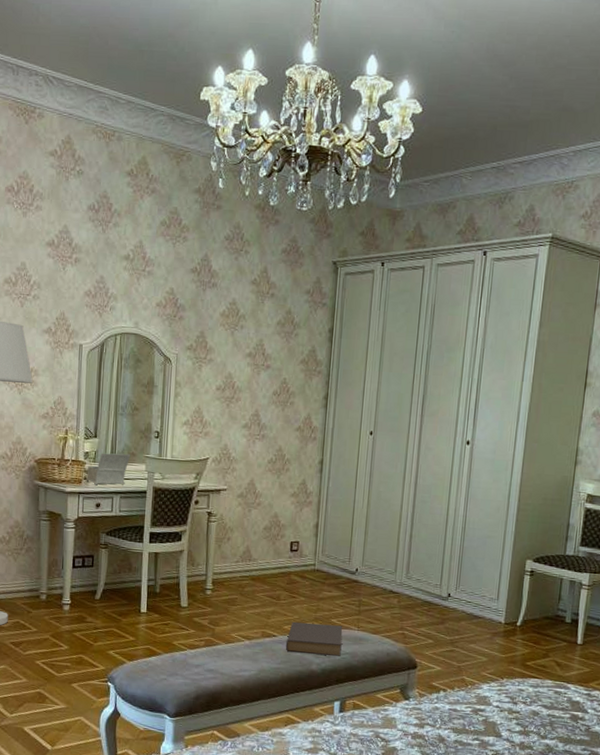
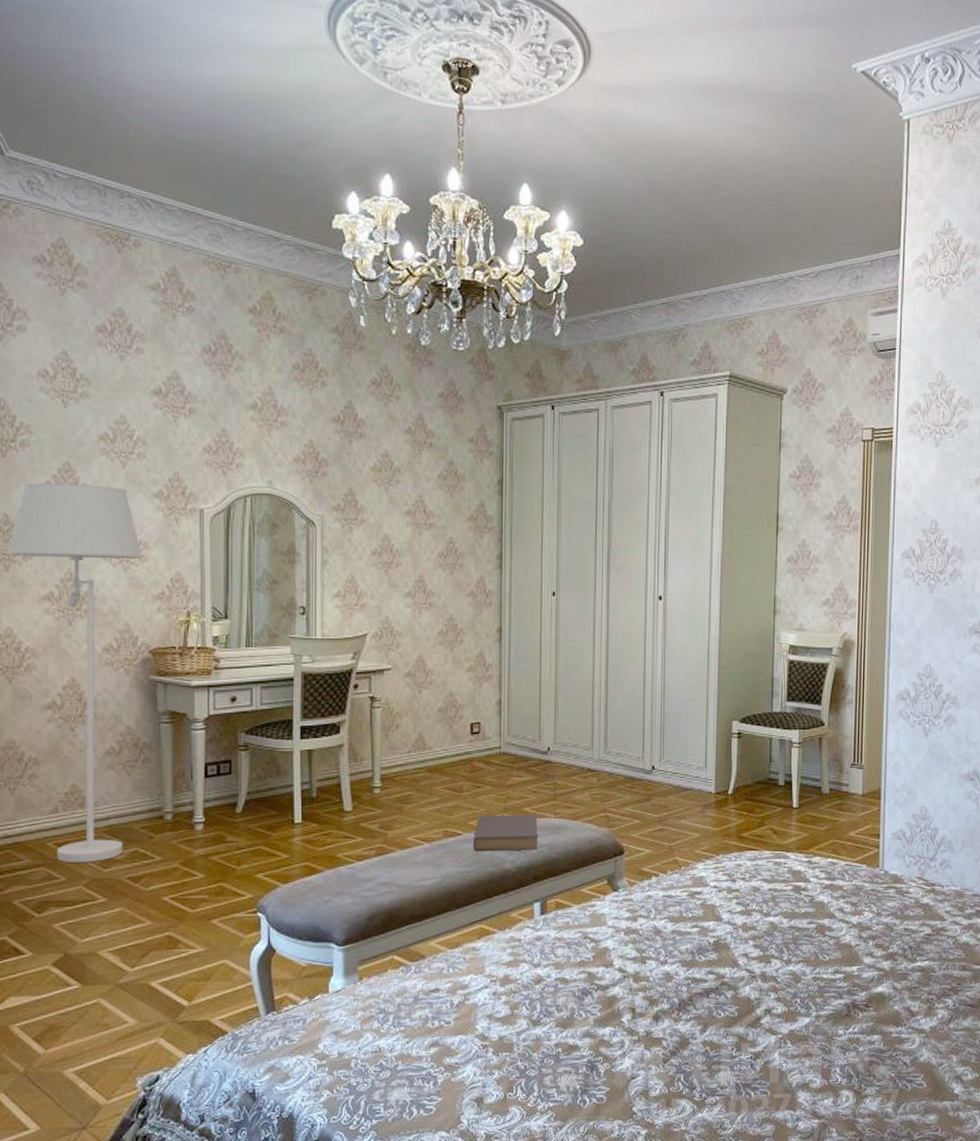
jewelry box: present [85,453,131,487] -> none [215,635,272,676]

